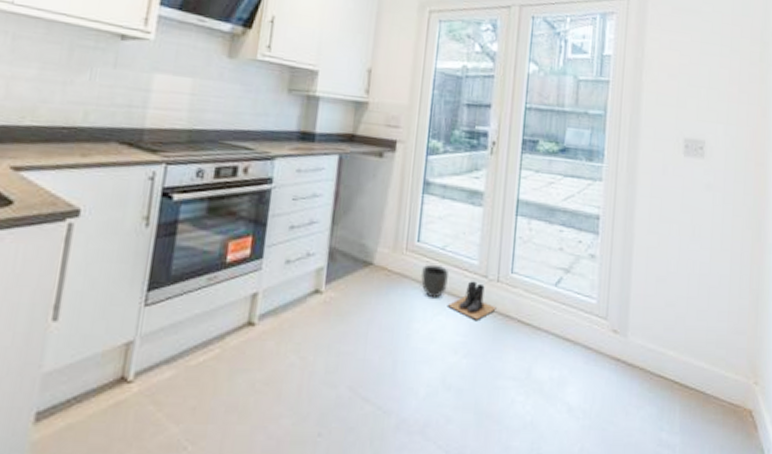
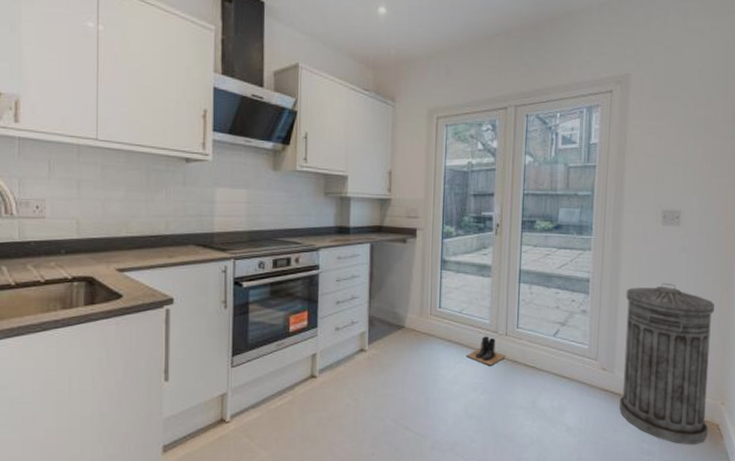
planter: present [420,264,448,299] -> none [443,325,466,351]
trash can: none [633,226,744,437] -> present [619,283,714,445]

